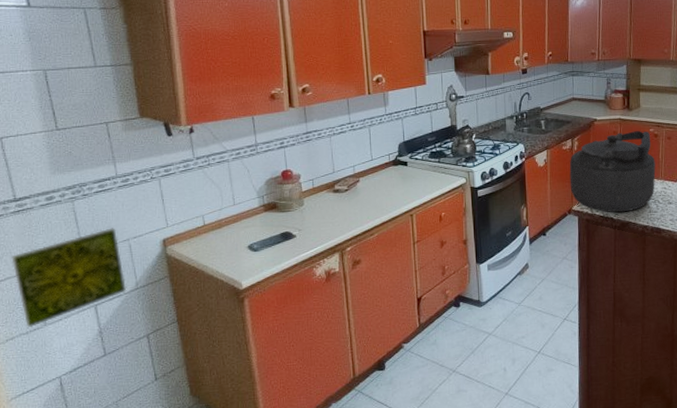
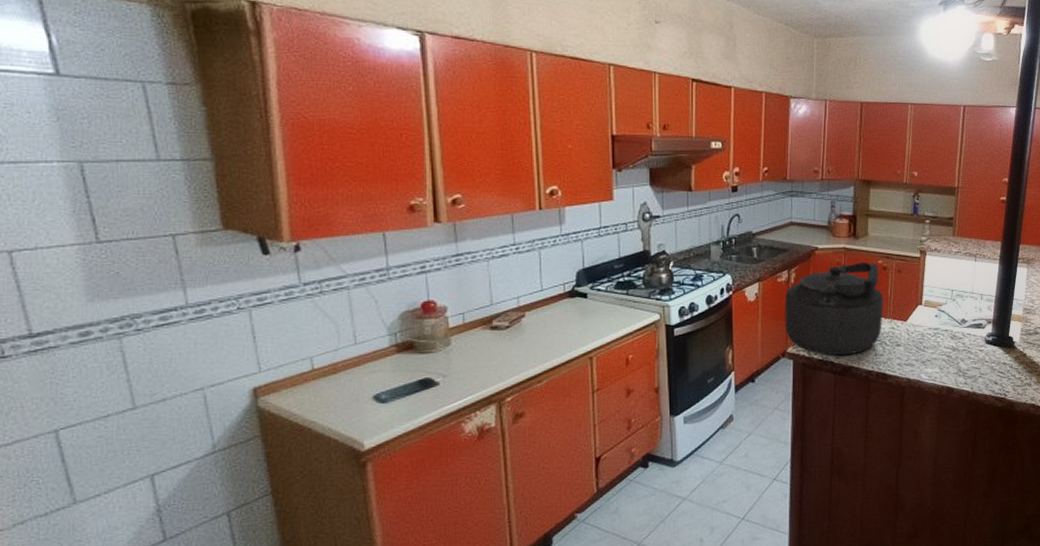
decorative tile: present [11,228,127,328] -> none [23,373,199,508]

